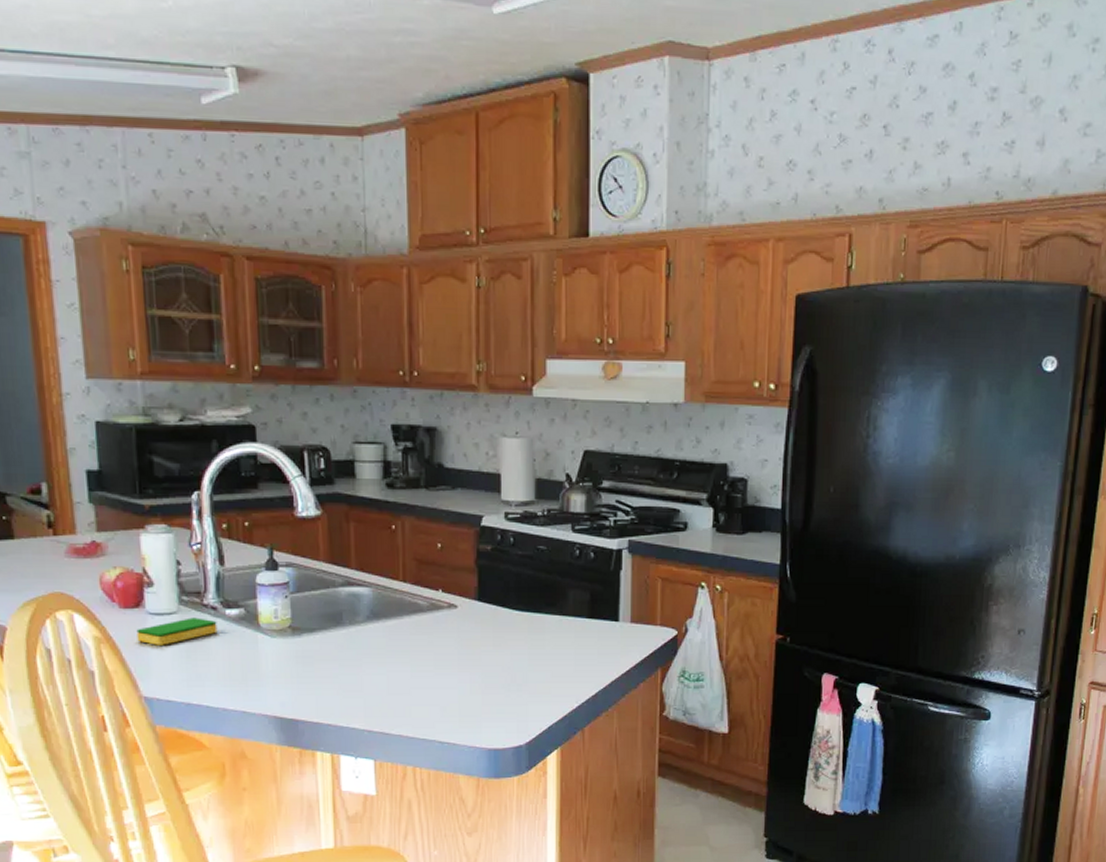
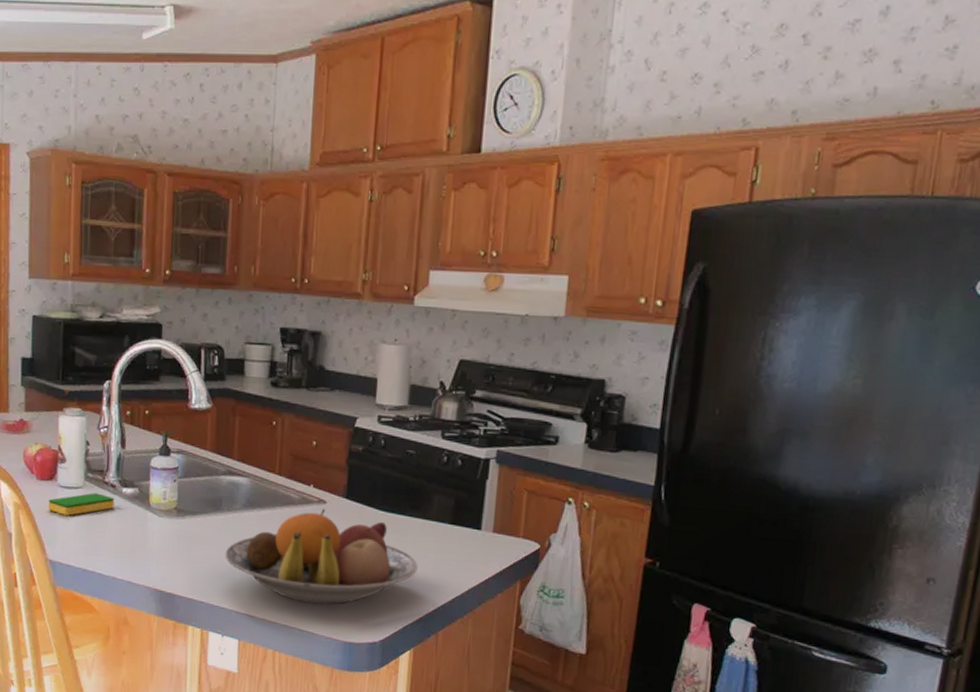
fruit bowl: none [350,614,558,713] -> present [225,509,418,605]

